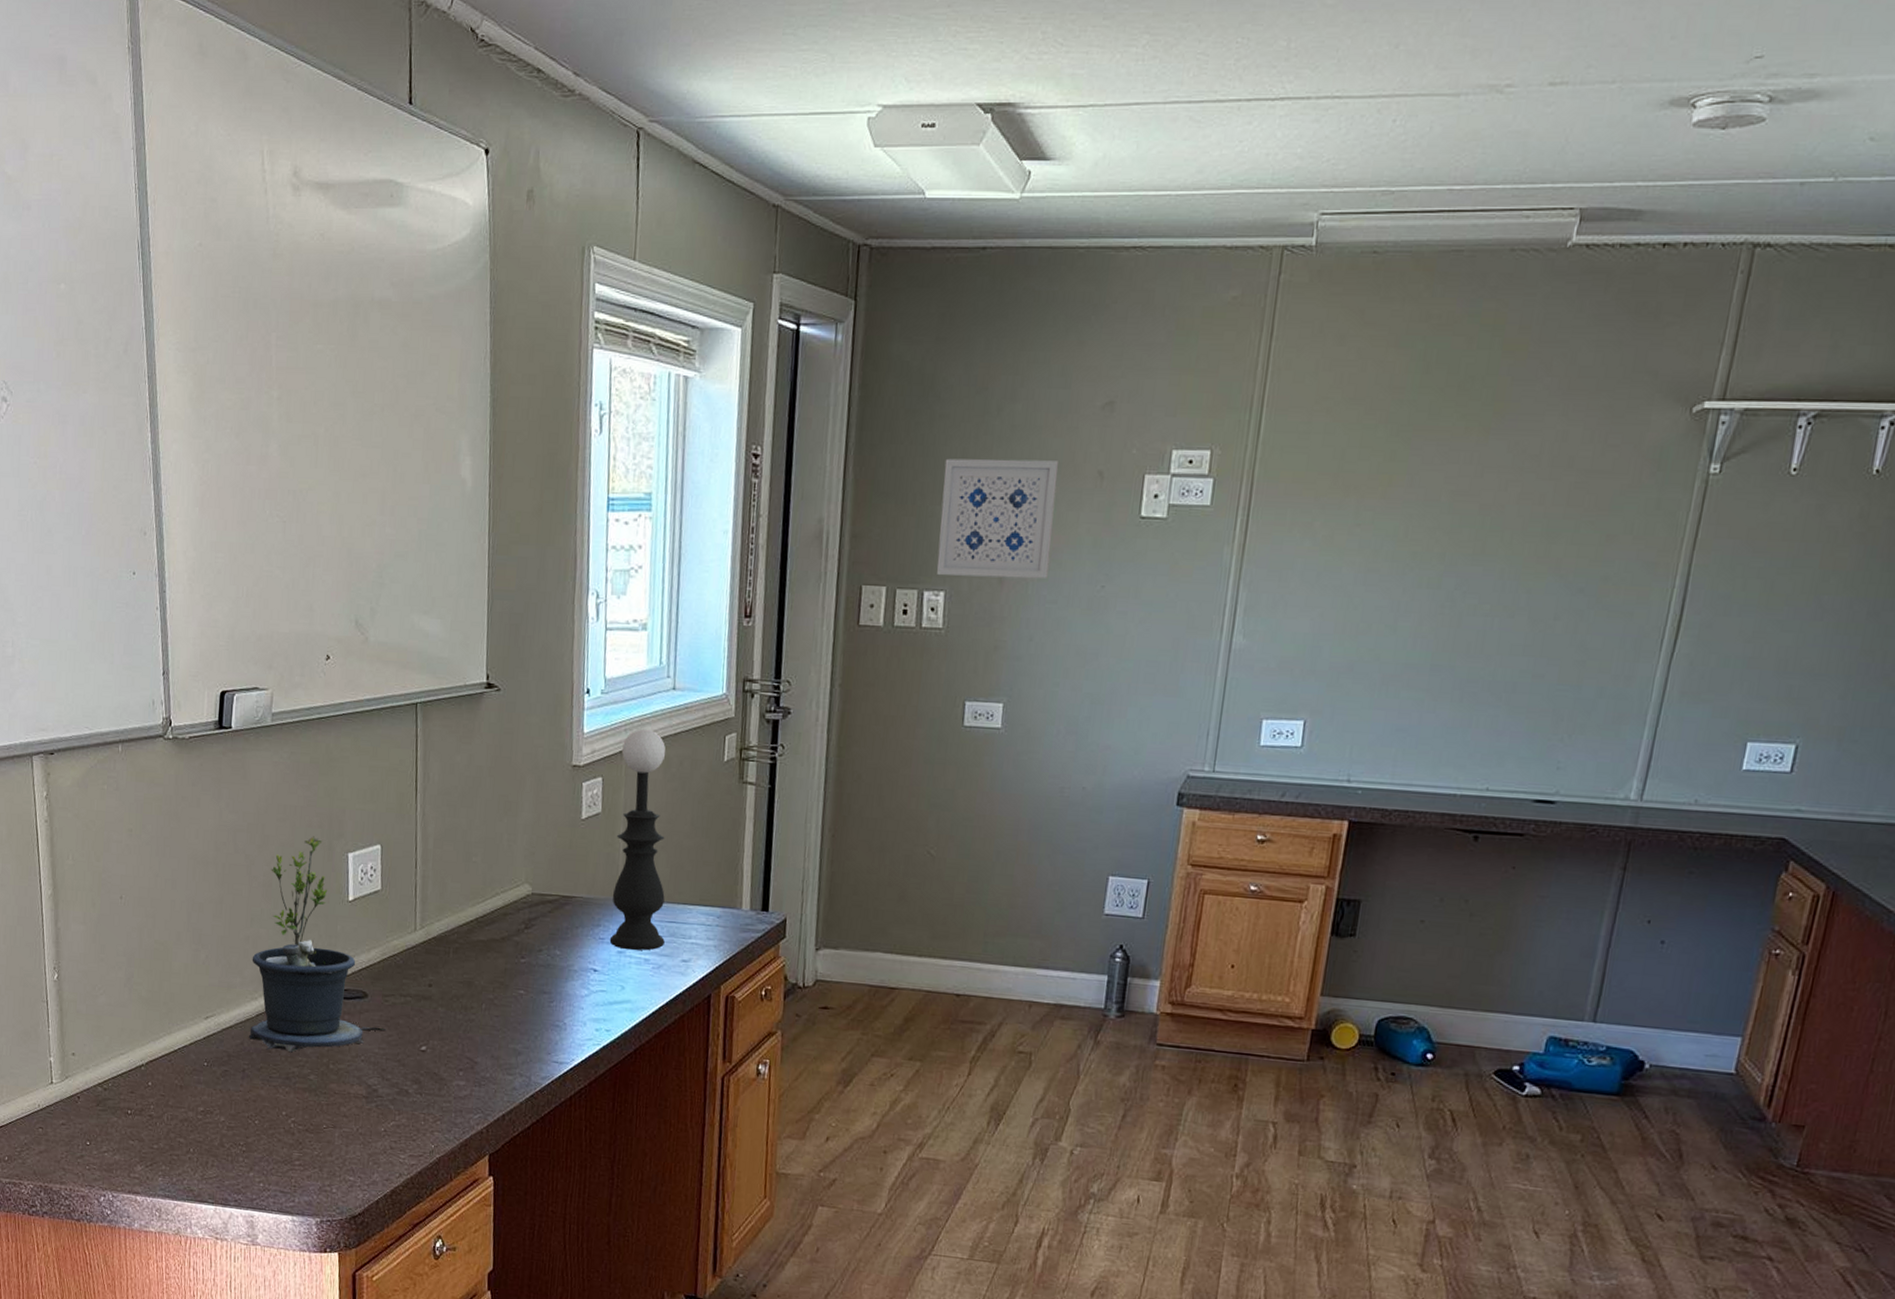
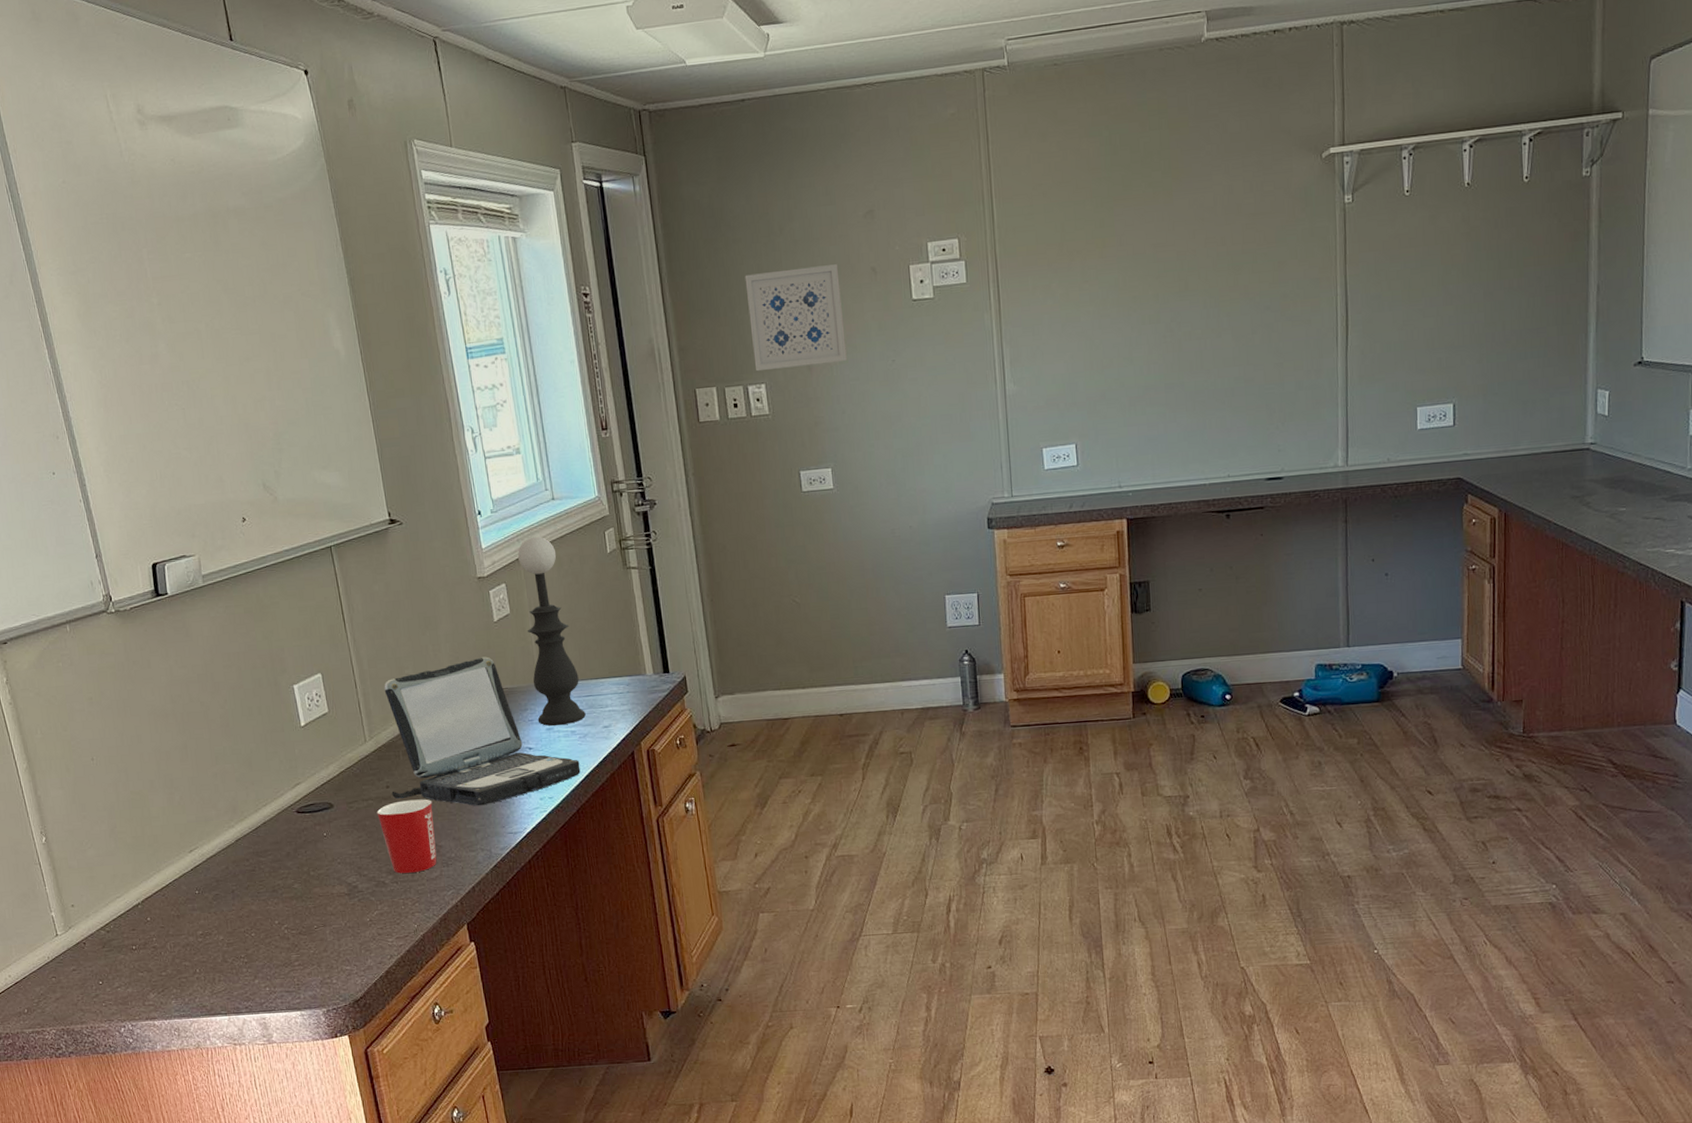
potted plant: present [249,836,387,1053] -> none [222,676,356,870]
mug: none [413,1003,476,1087] -> present [376,799,437,874]
laptop: none [433,857,648,1026] -> present [384,656,581,806]

